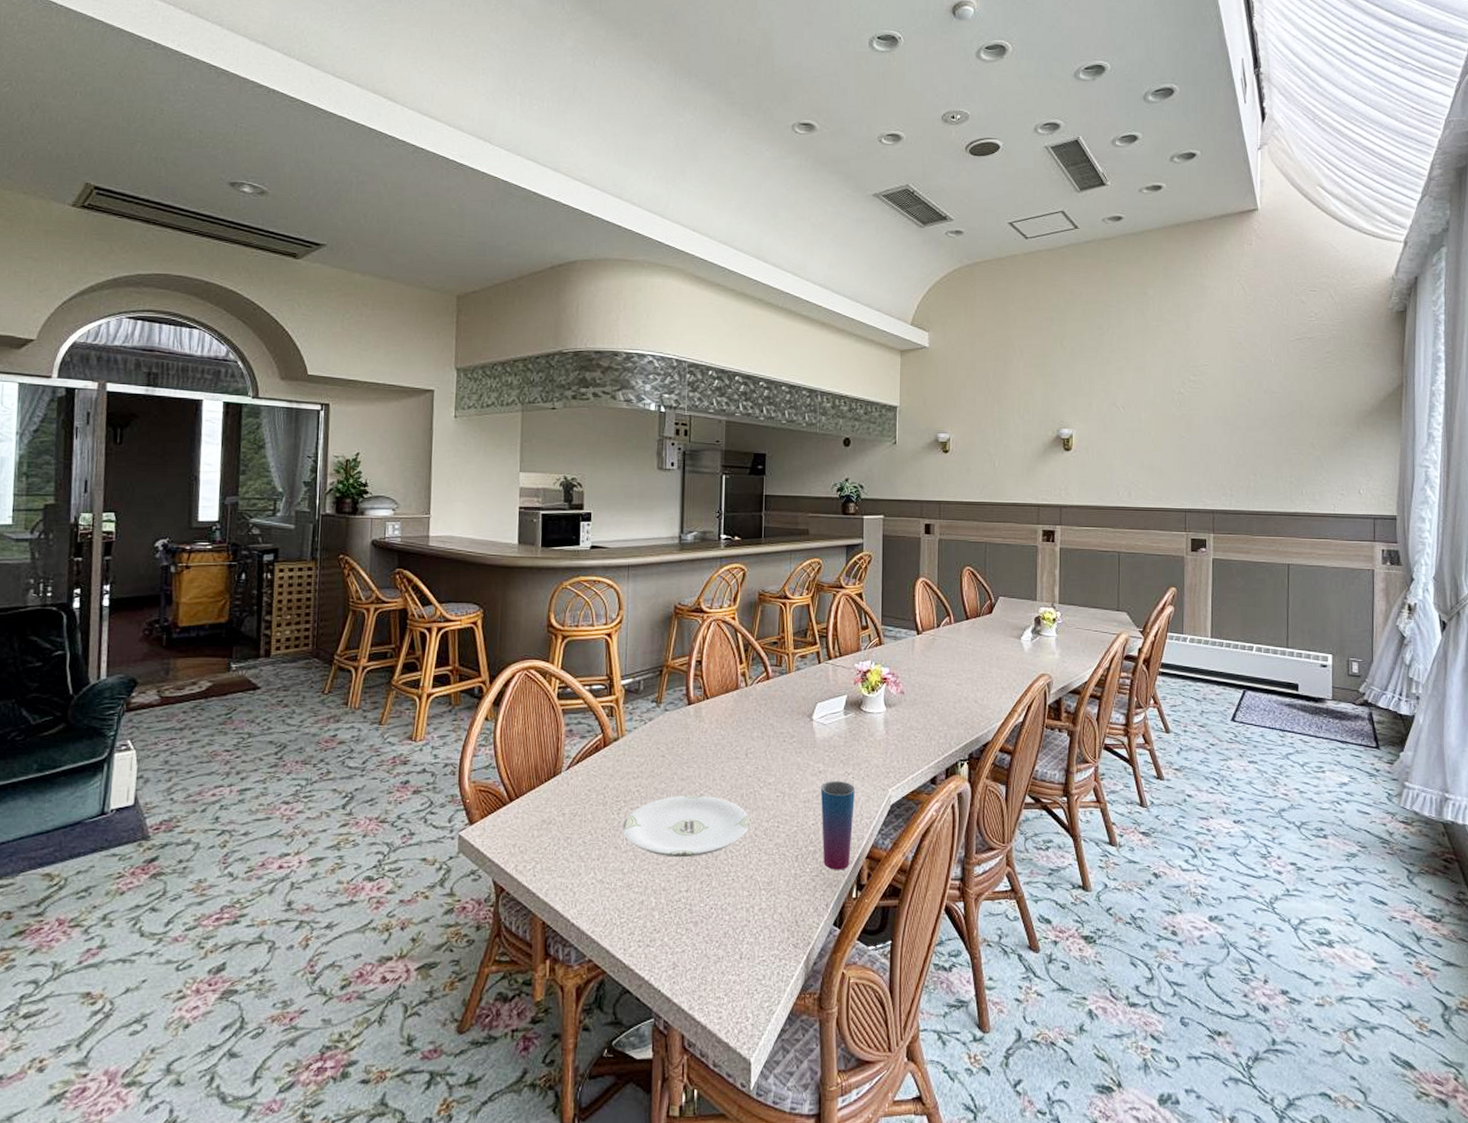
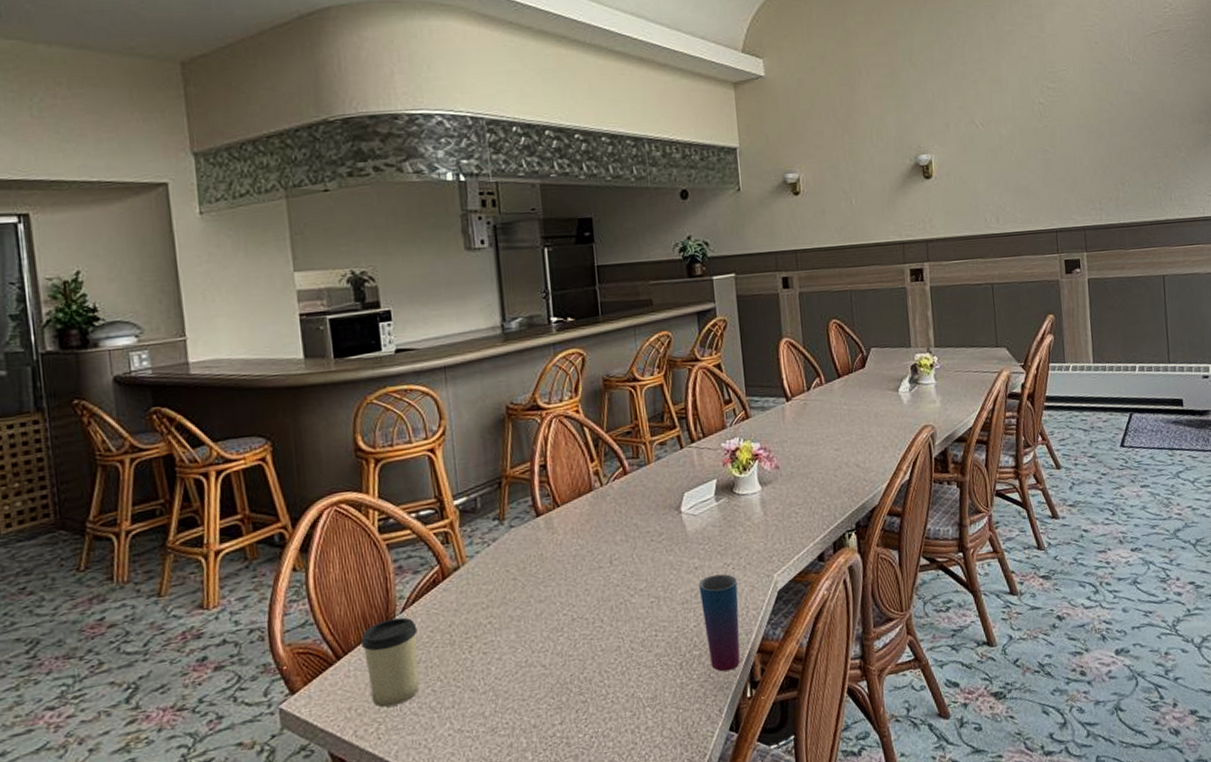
cup: none [531,774,578,849] -> present [361,617,420,707]
plate: present [623,795,750,858] -> none [477,614,624,691]

